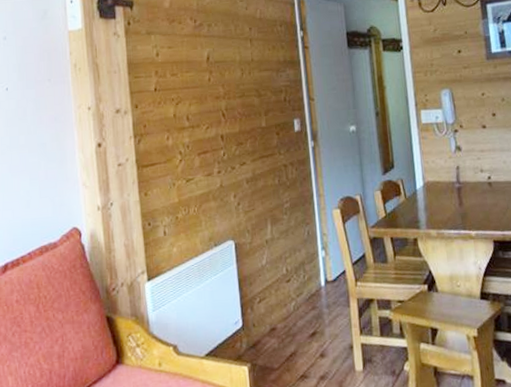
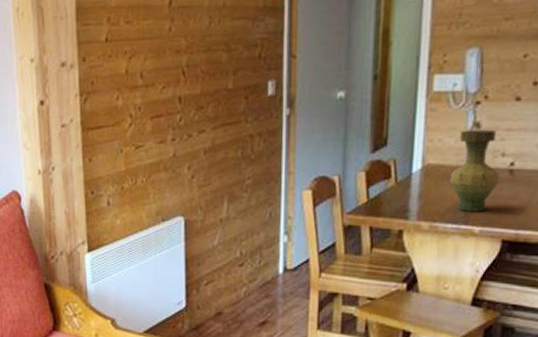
vase: none [445,151,483,219] -> present [449,129,500,212]

